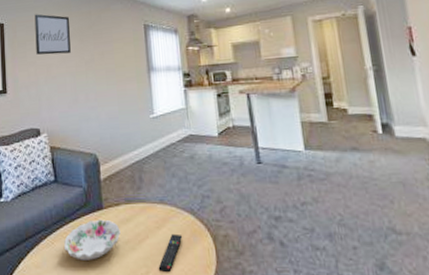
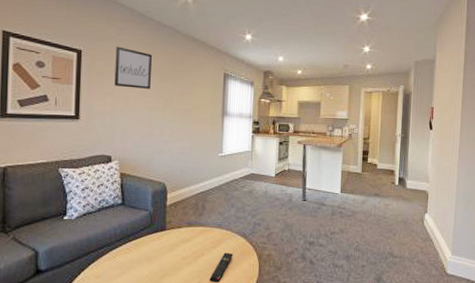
decorative bowl: present [64,219,121,260] -> none [126,238,180,272]

